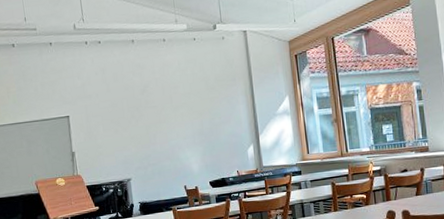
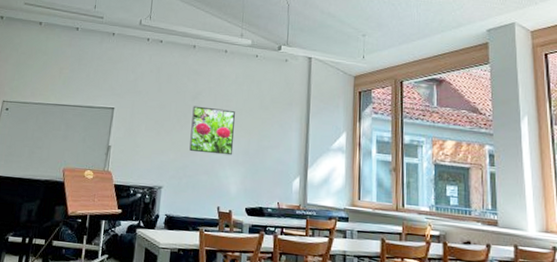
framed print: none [143,96,189,142] -> present [189,106,235,156]

